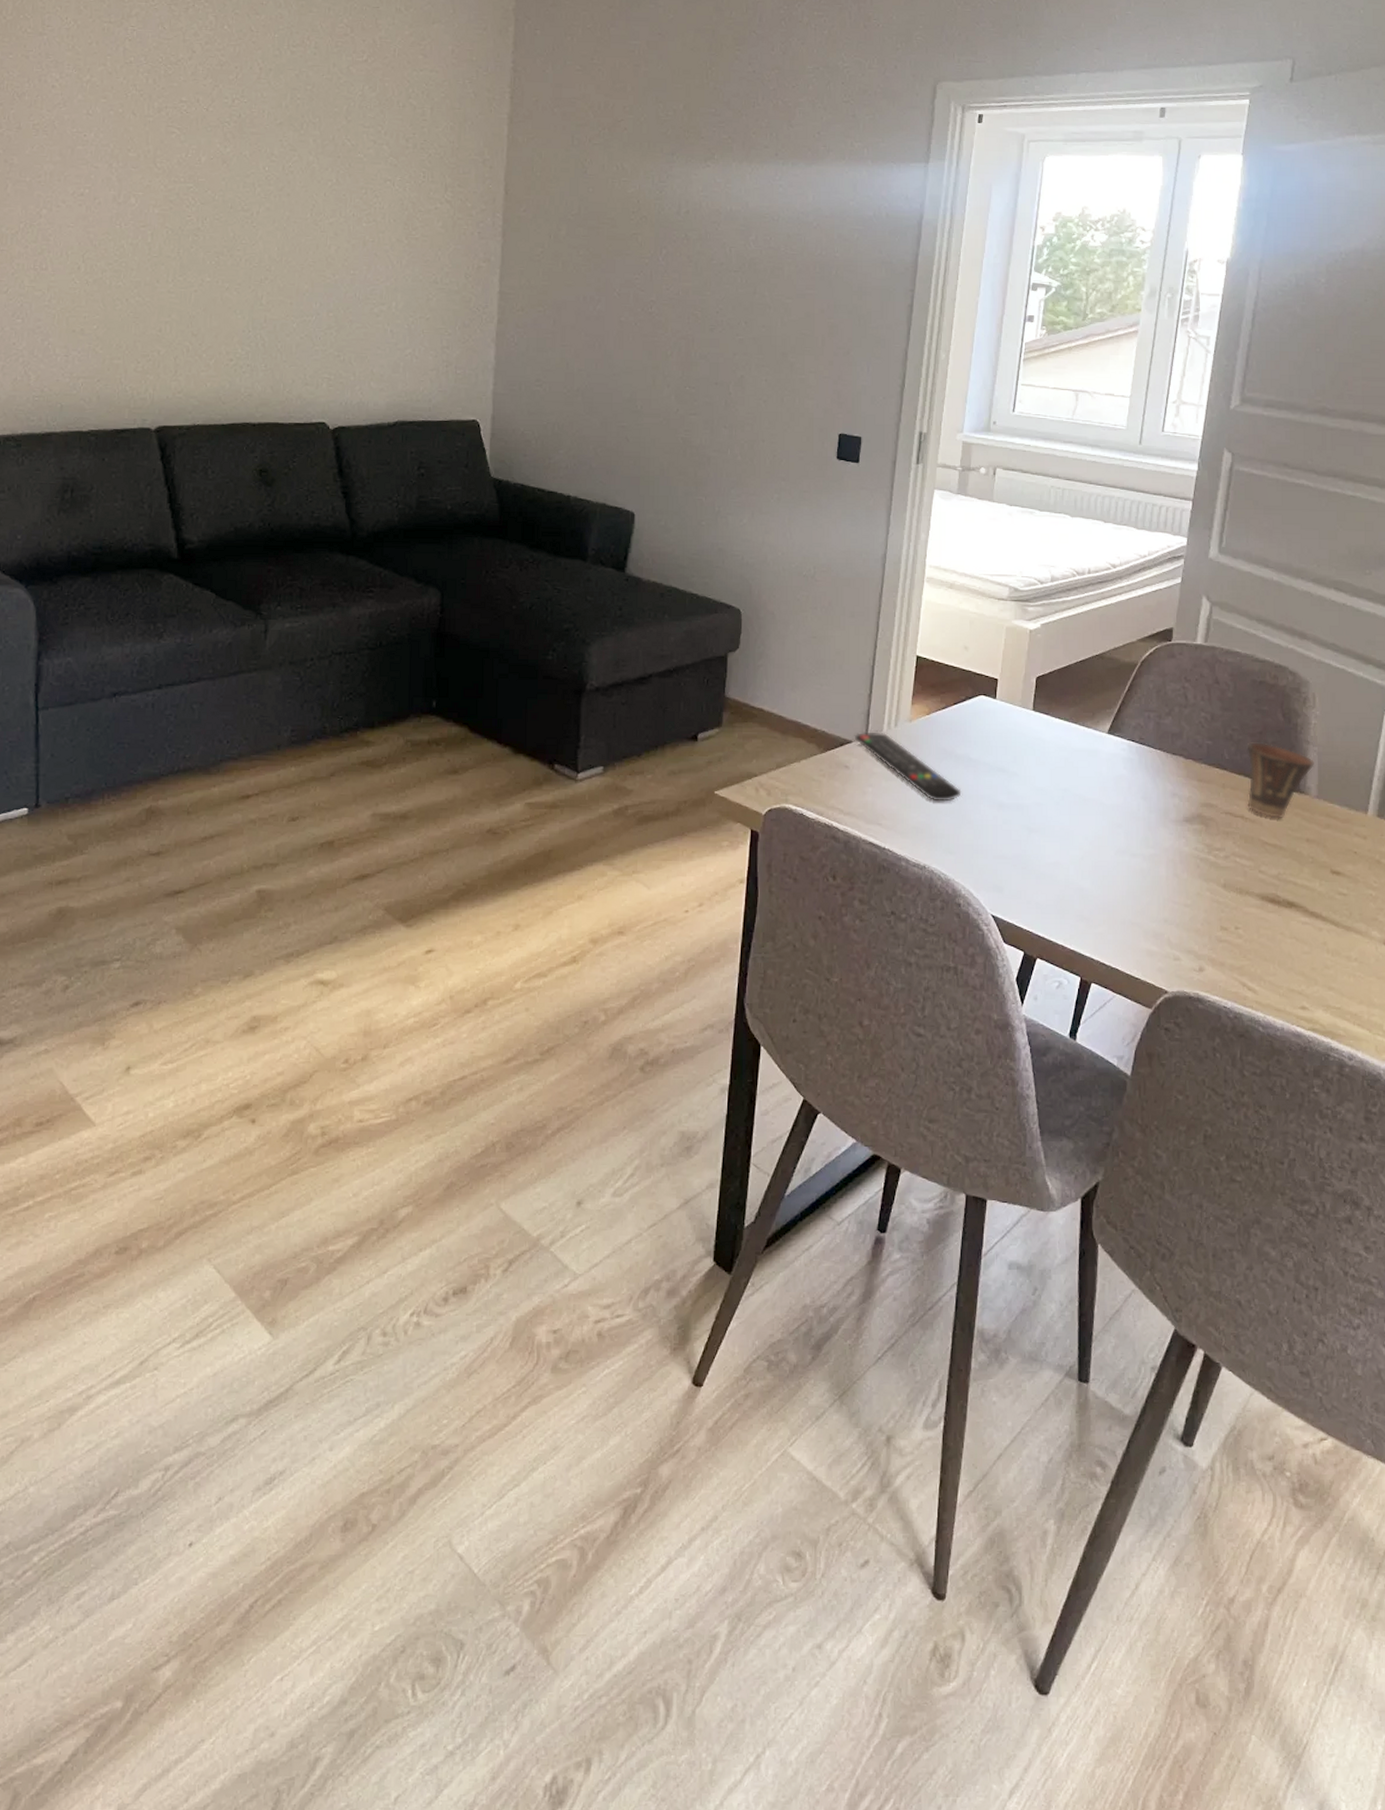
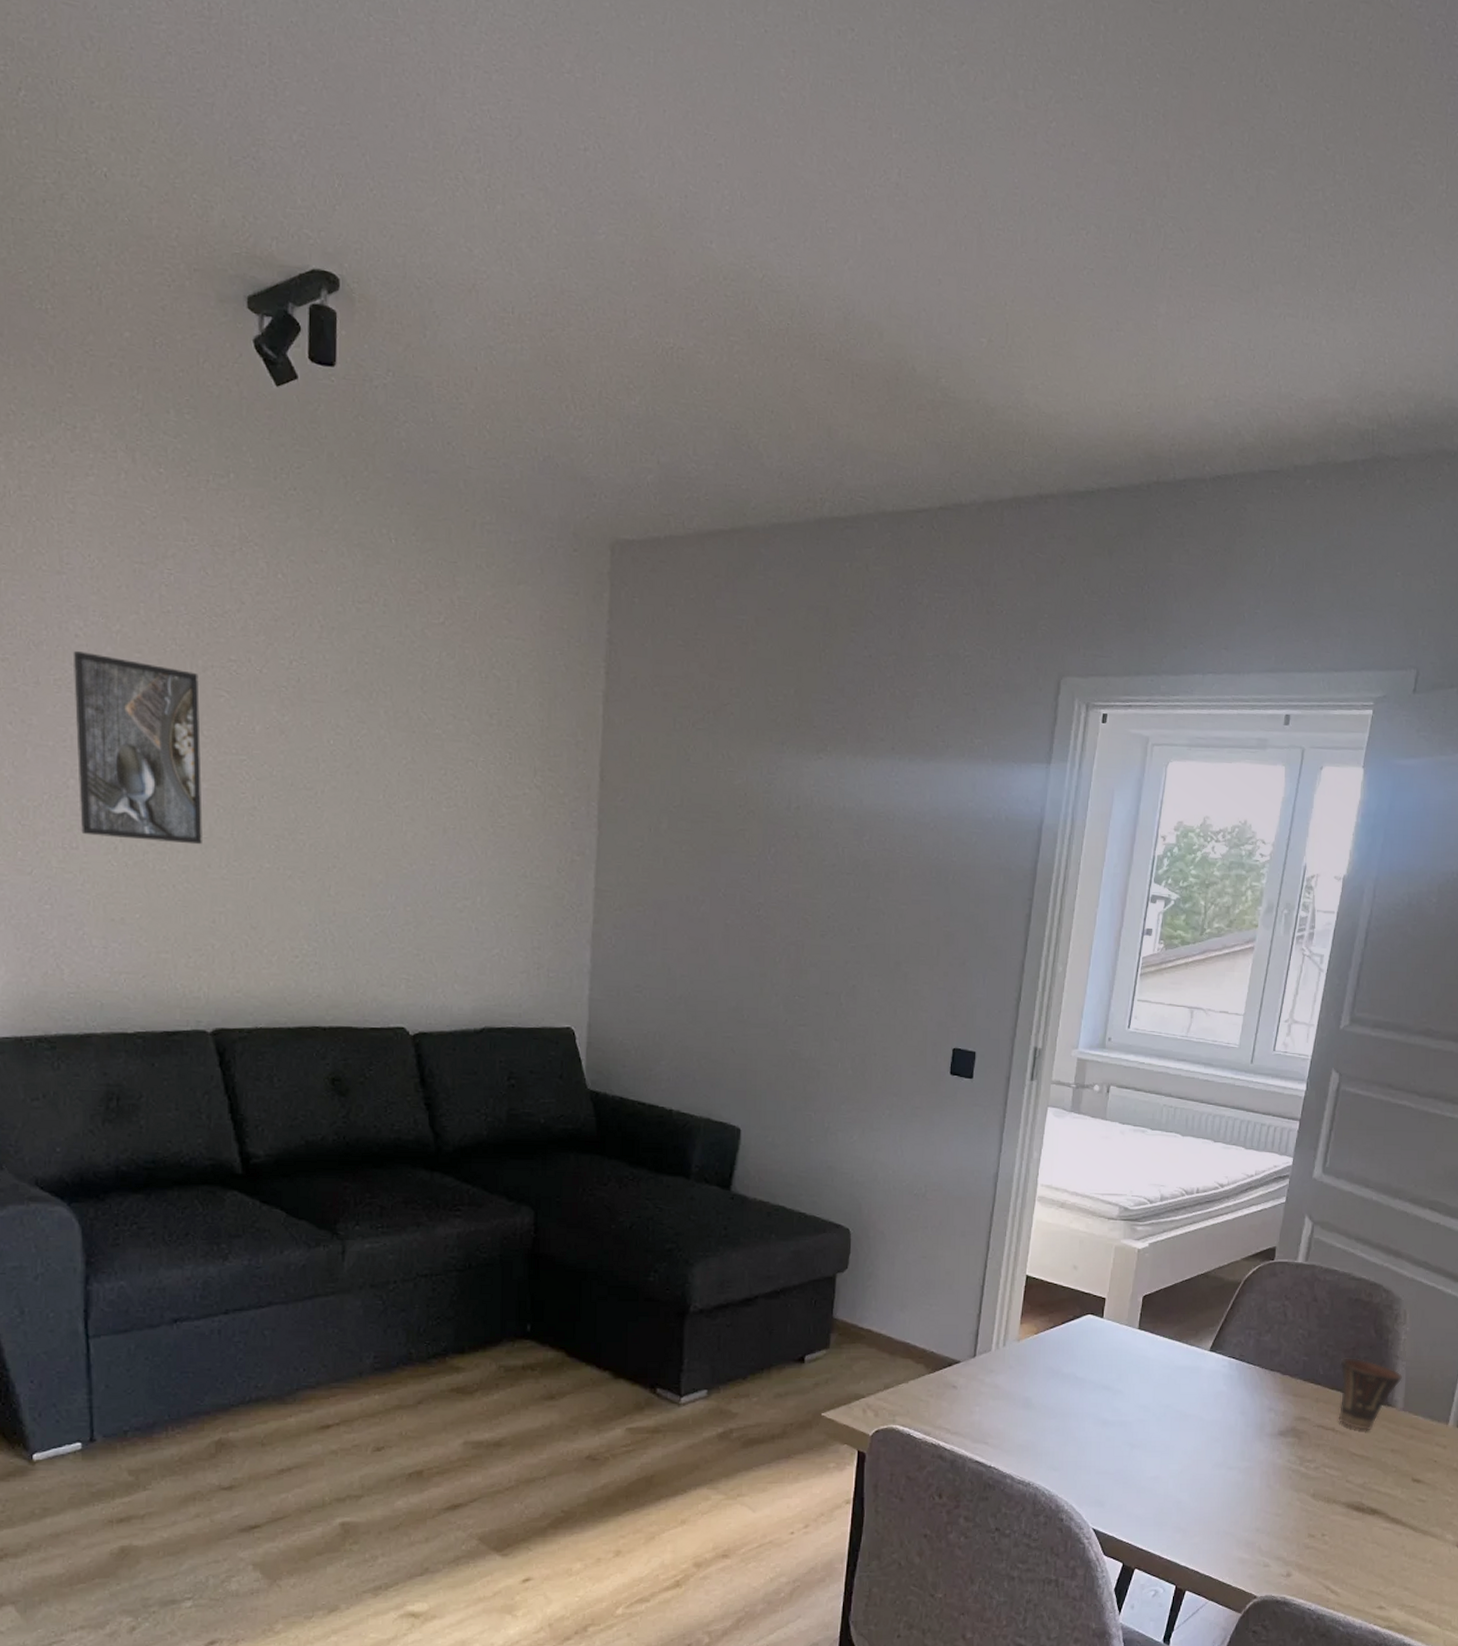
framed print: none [49,100,154,263] -> present [72,651,202,845]
remote control: present [854,732,962,802] -> none [962,1352,1067,1420]

